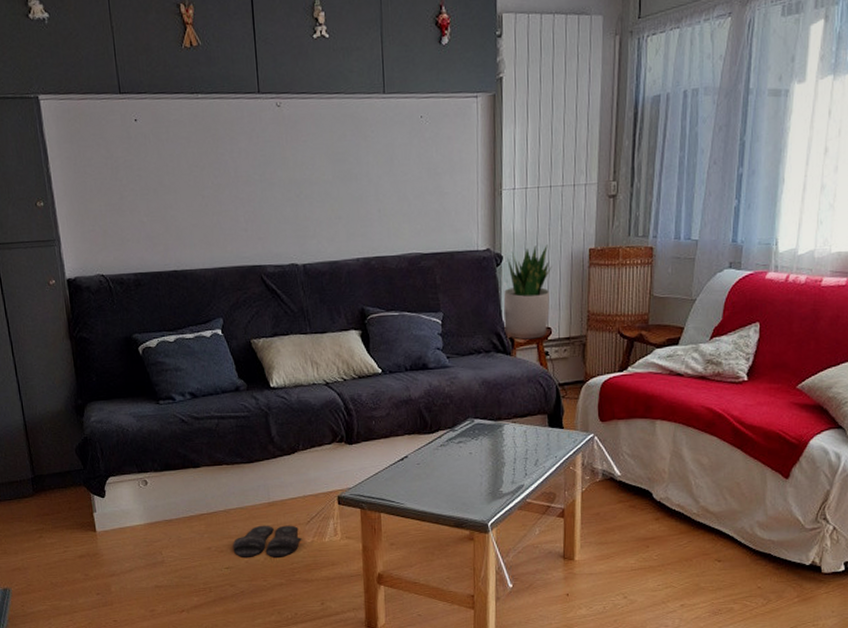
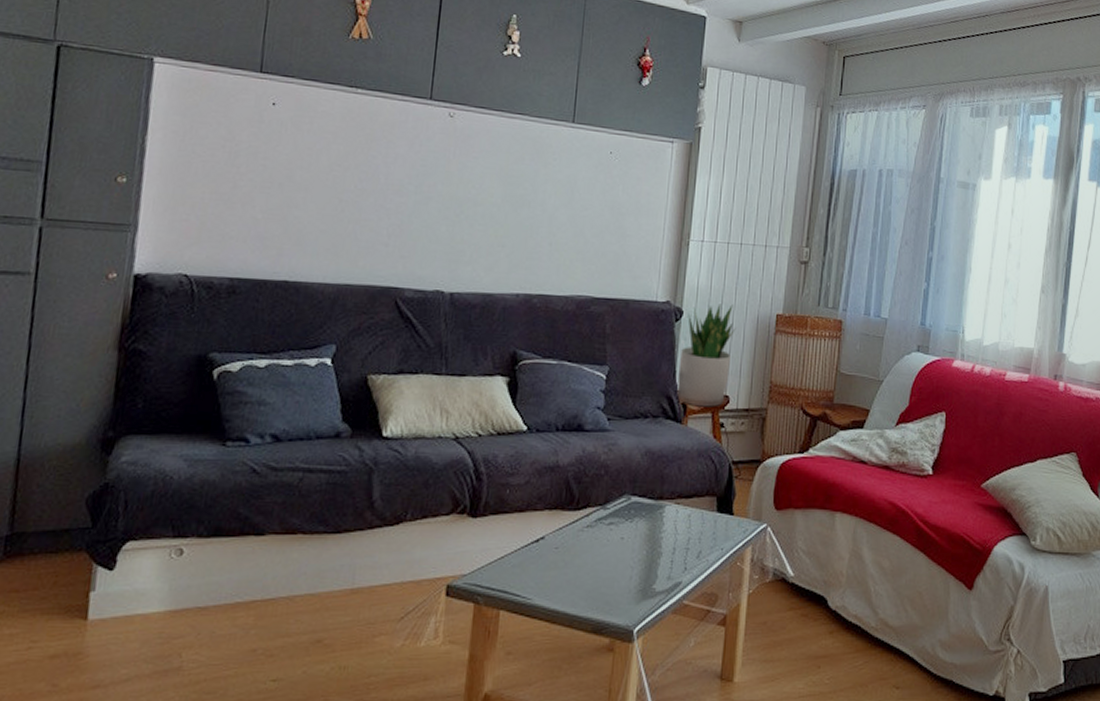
slippers: present [232,525,302,558] -> none [288,620,389,667]

